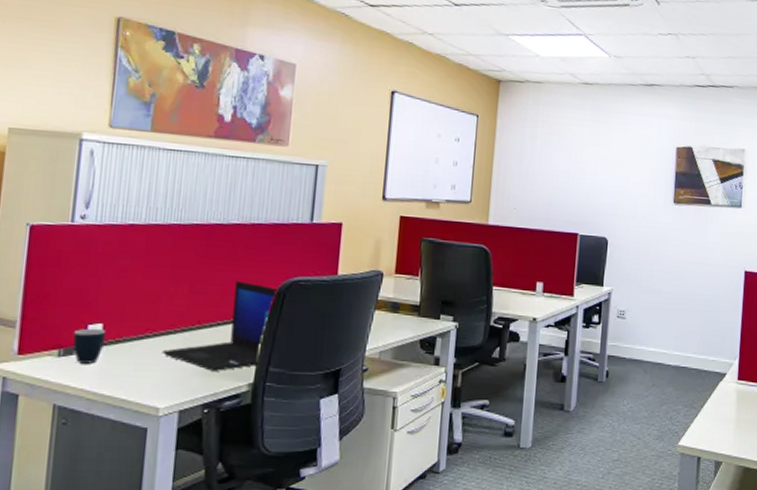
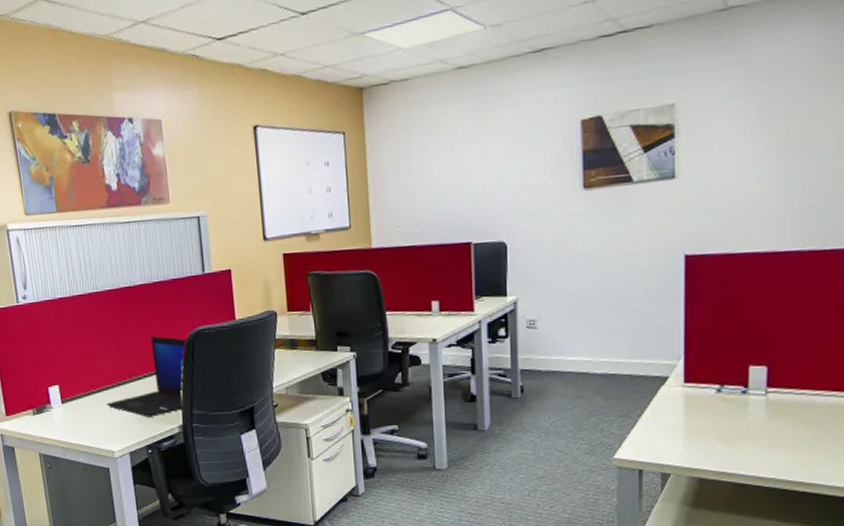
mug: present [72,328,106,364] -> none [39,389,64,419]

